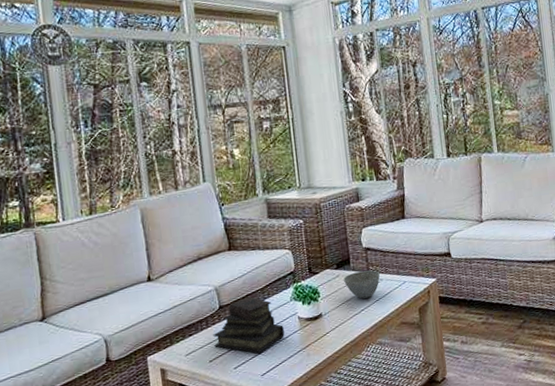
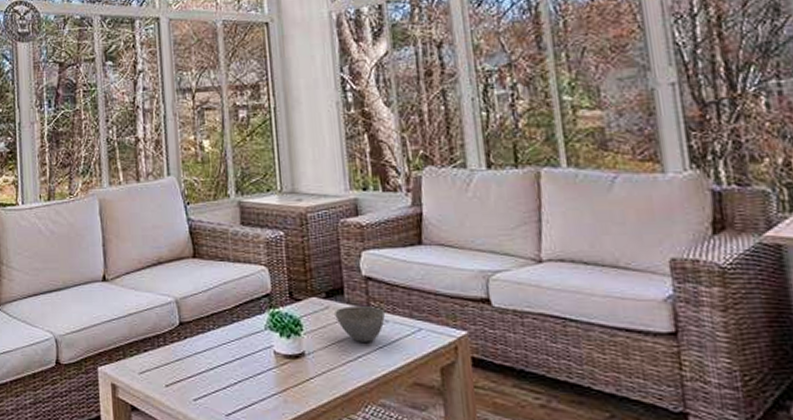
diary: present [213,297,285,354] -> none [171,317,256,388]

